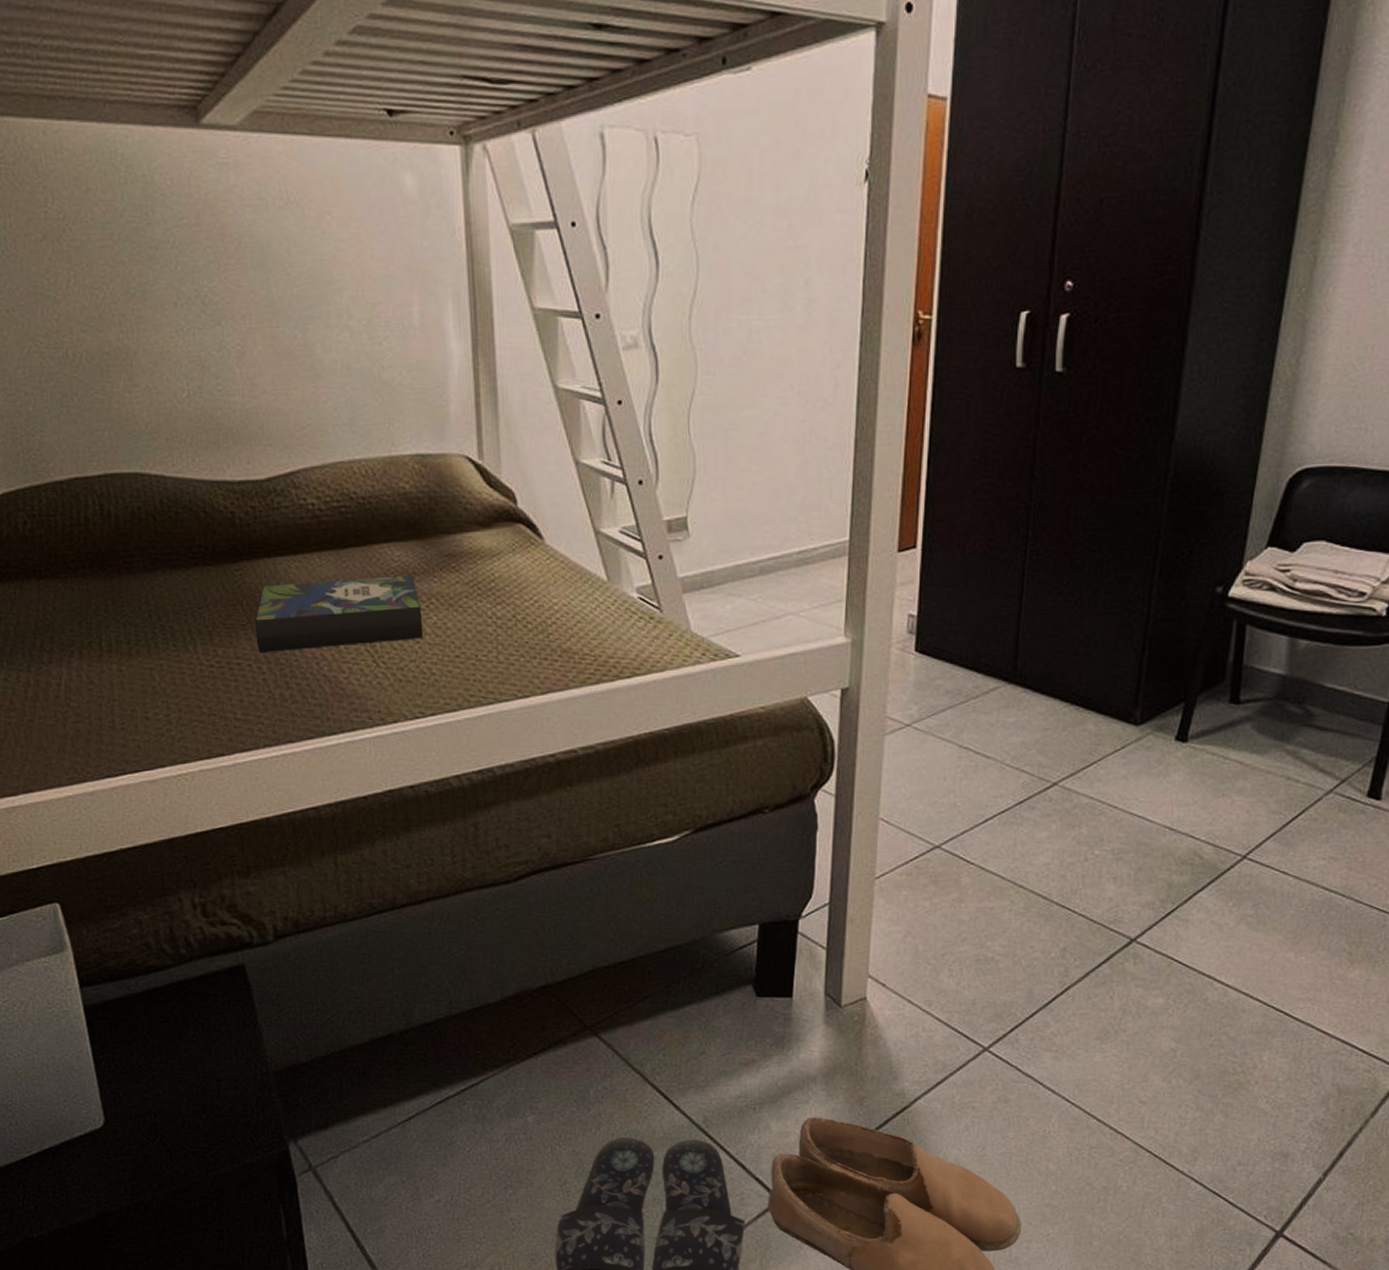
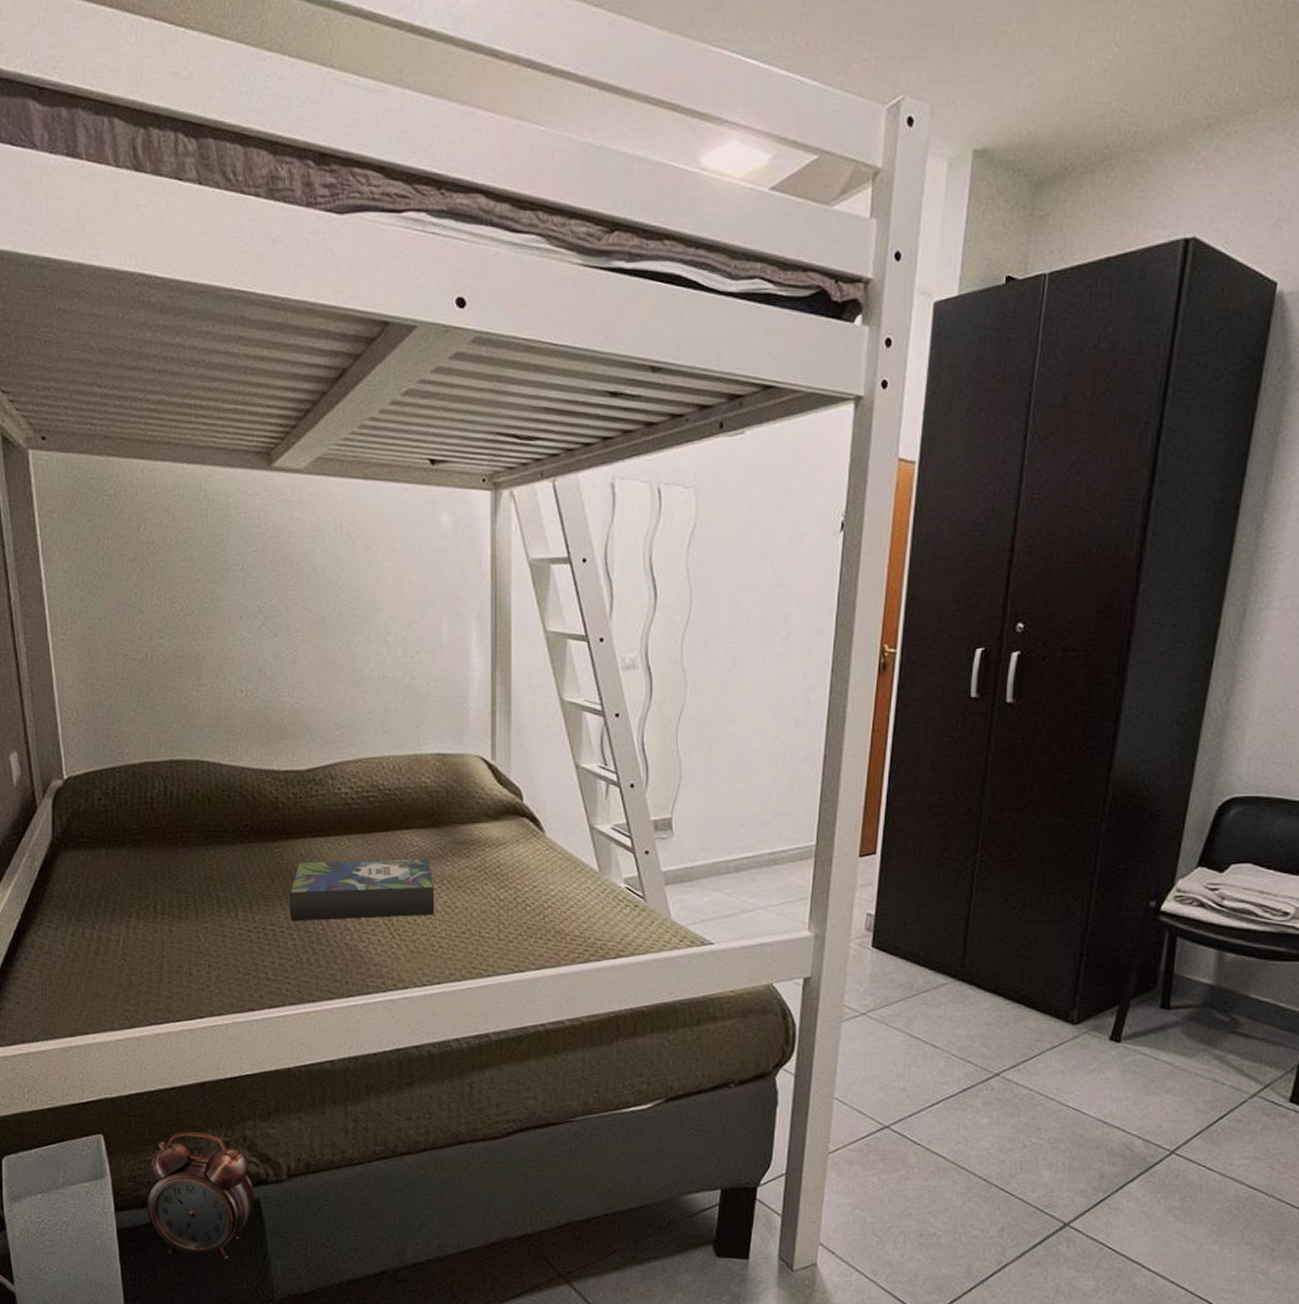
alarm clock: none [115,894,240,1033] -> present [146,1131,256,1260]

